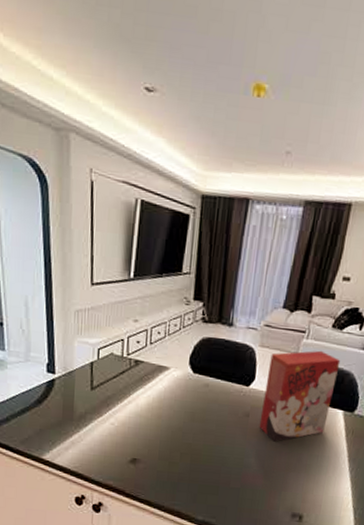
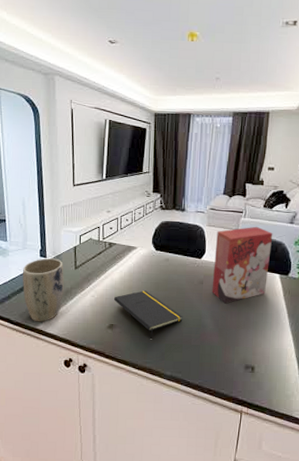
plant pot: none [24,374,77,452] -> present [22,258,64,322]
notepad: none [138,420,222,478] -> present [114,290,183,339]

